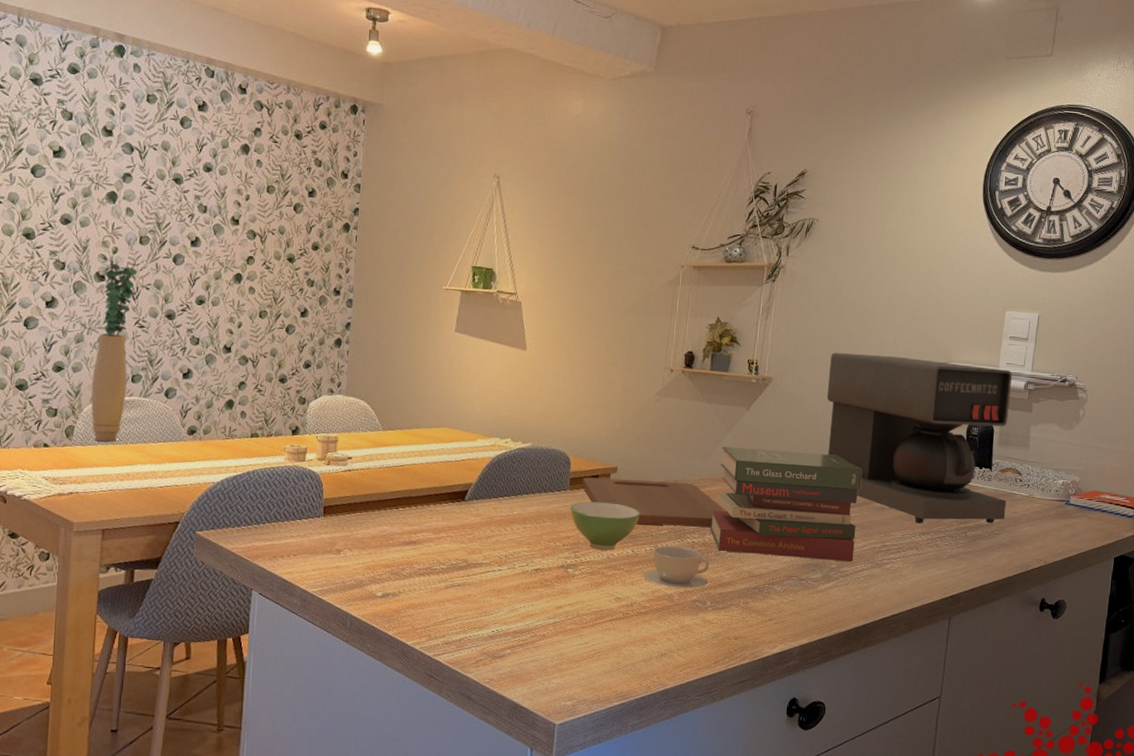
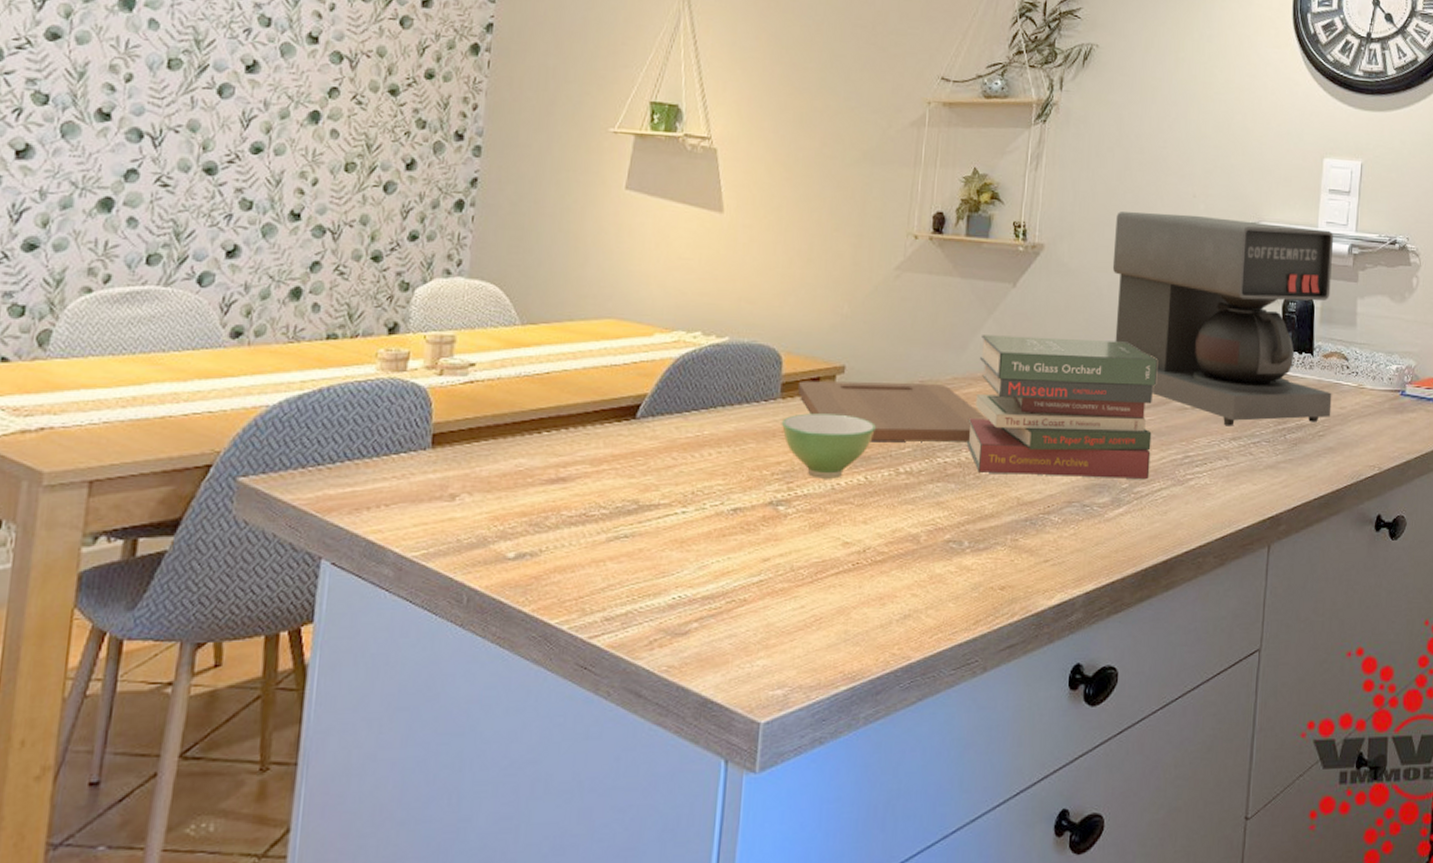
vase: present [91,256,138,442] -> none [79,86,163,352]
teacup: present [644,545,709,589] -> none [880,469,966,525]

